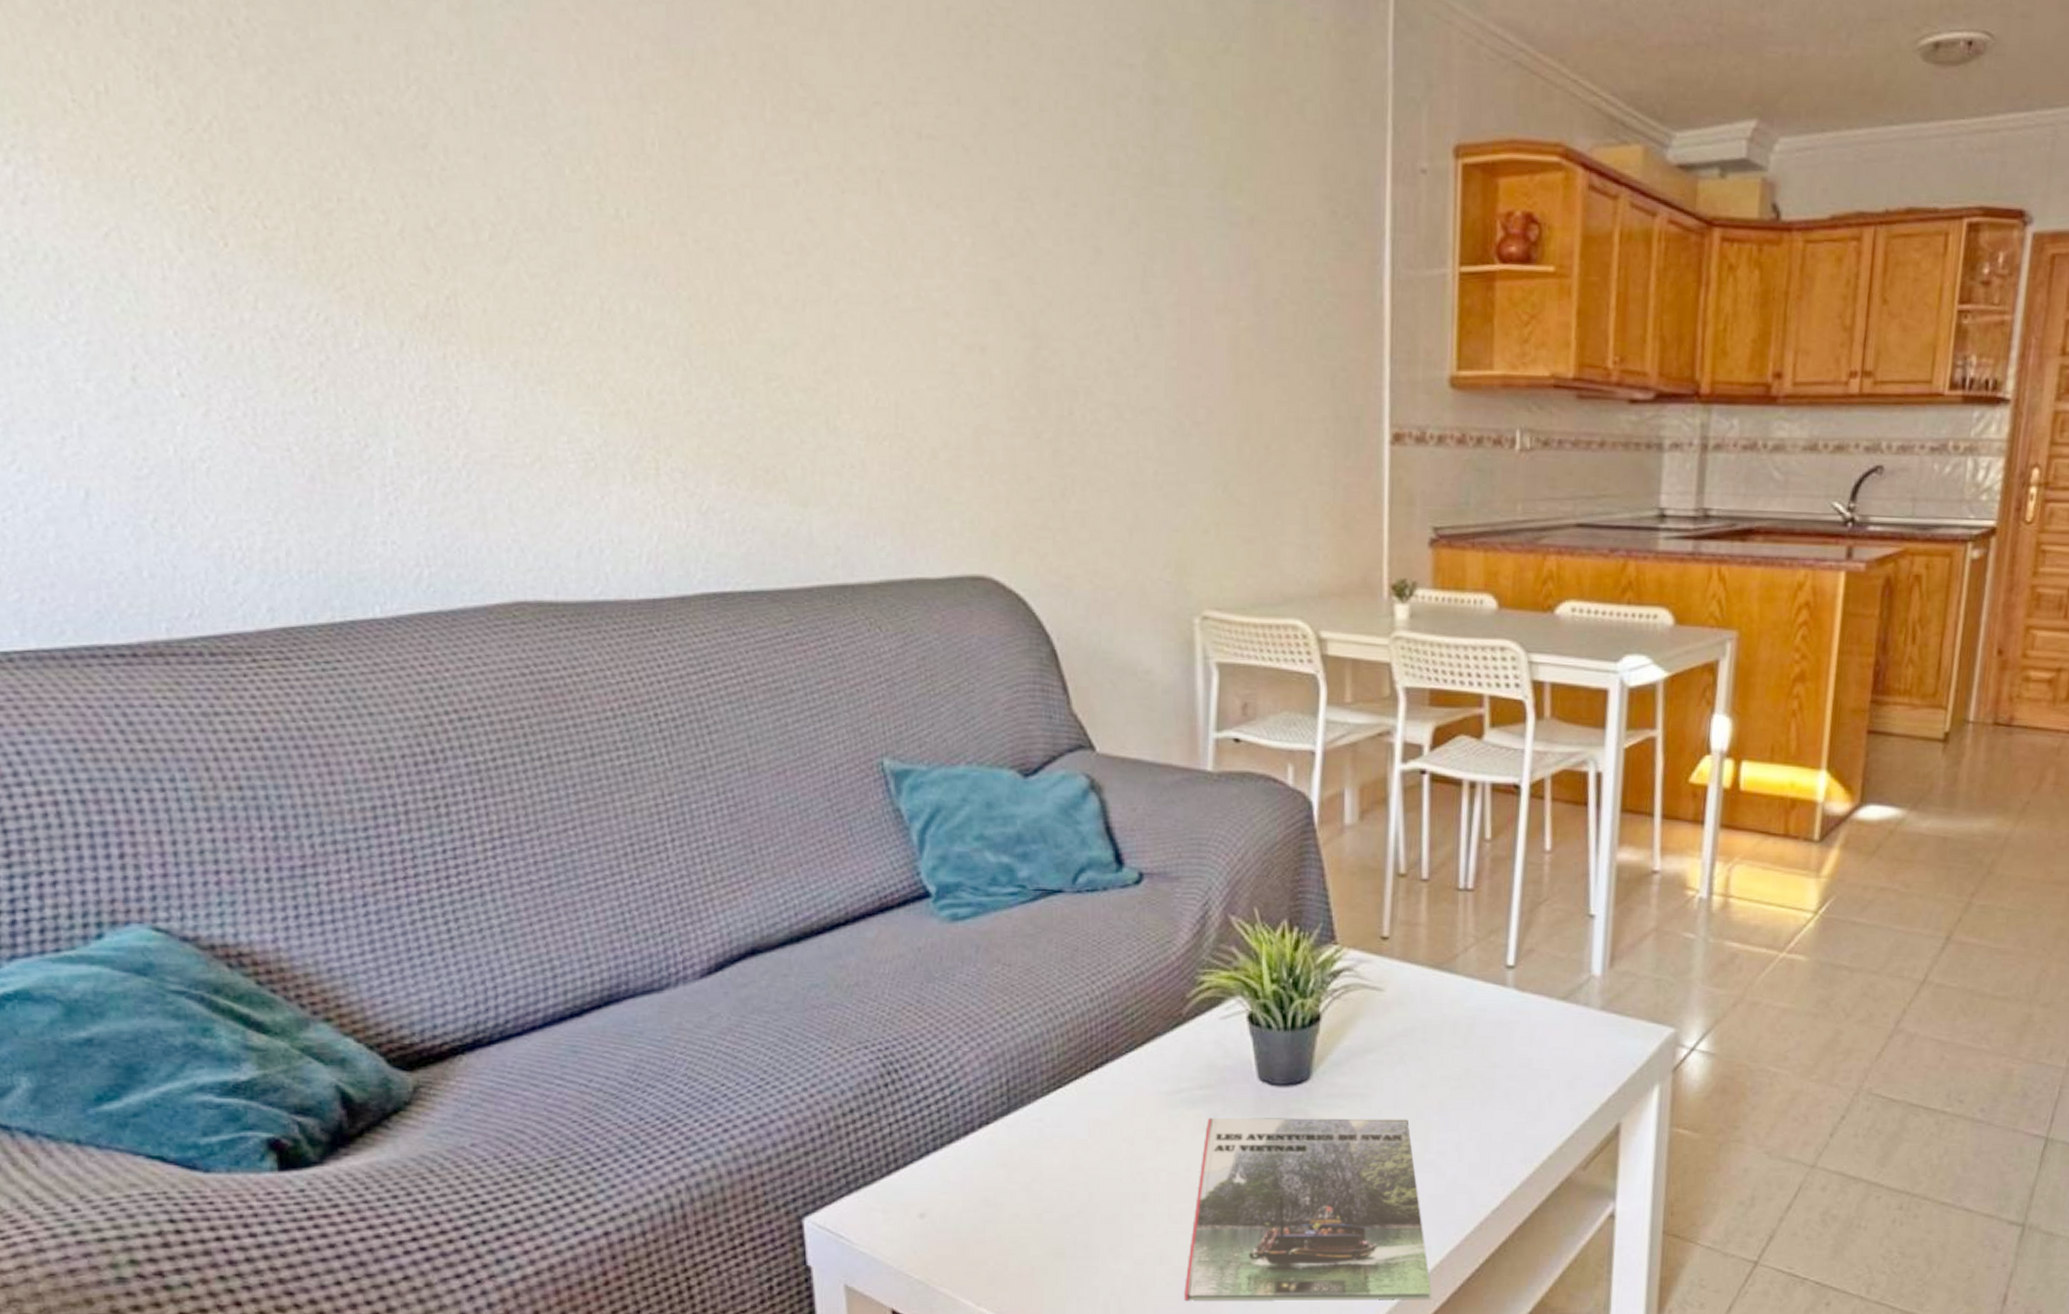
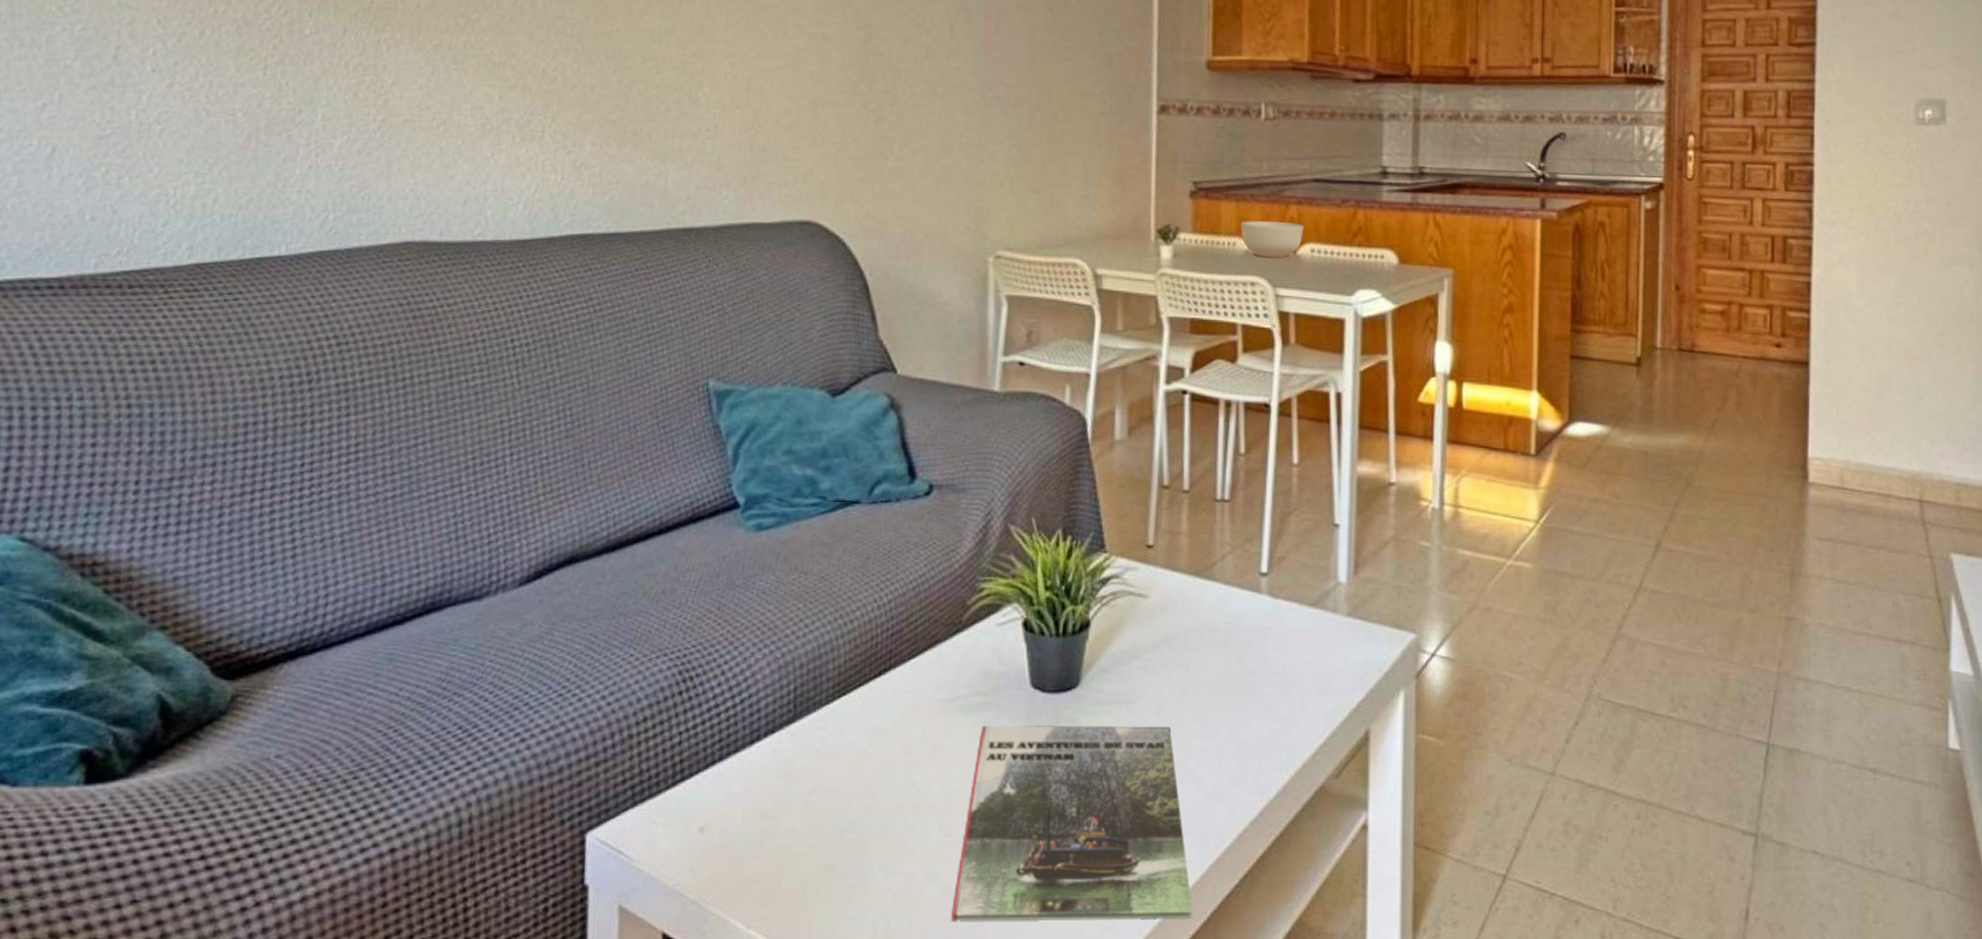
bowl: none [1489,574,1565,619] -> present [1240,221,1305,259]

